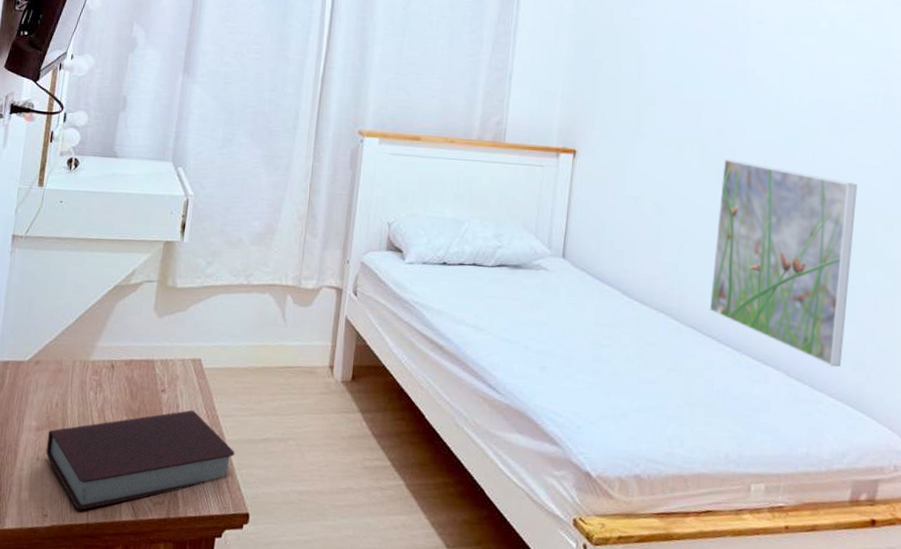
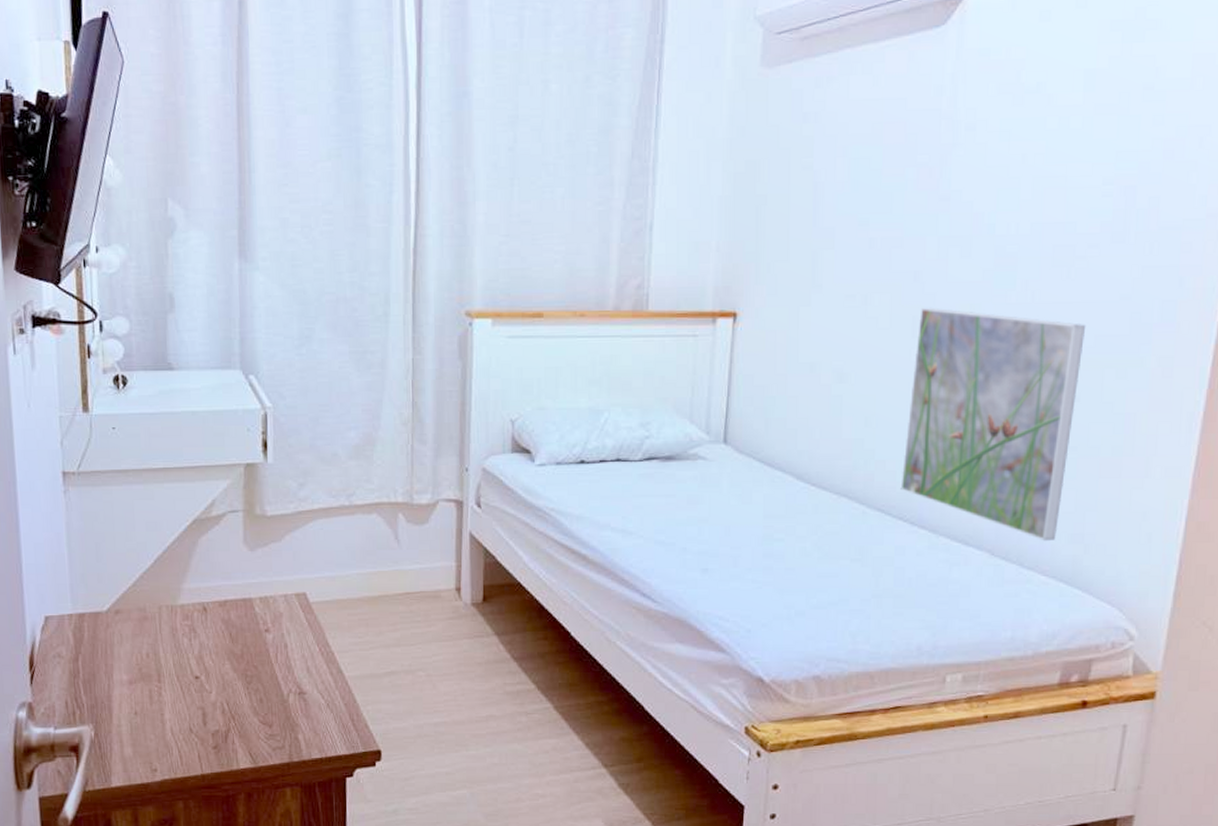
book: present [45,409,235,510] -> none [142,648,358,761]

